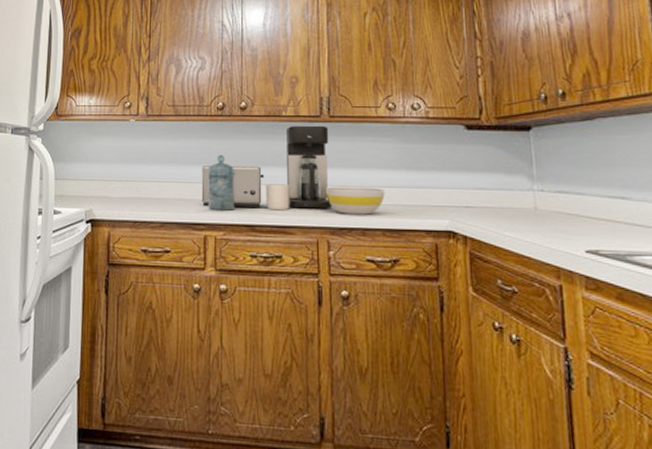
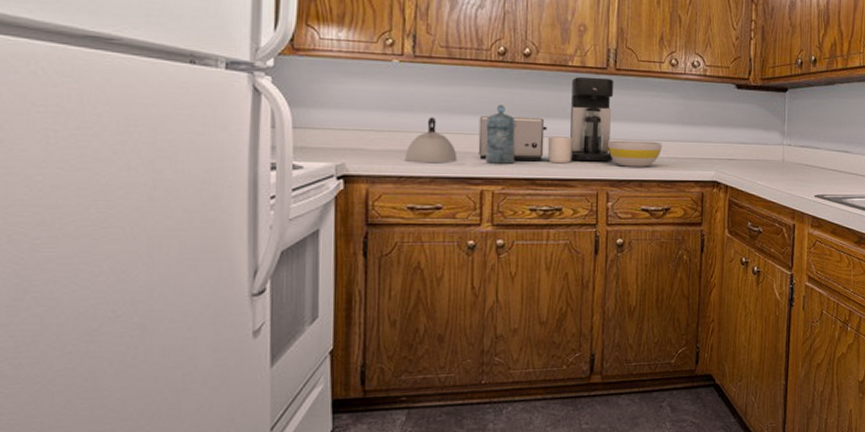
kettle: none [139,168,183,210] -> present [405,117,458,164]

